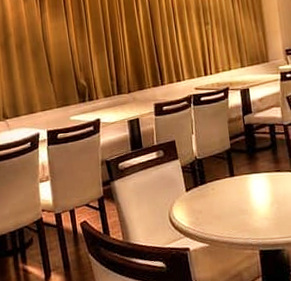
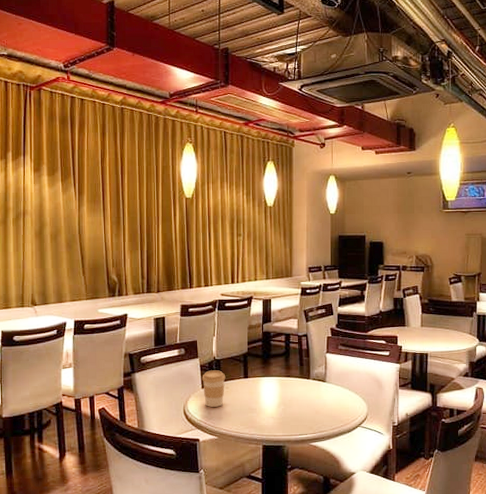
coffee cup: none [184,170,211,212] -> present [202,370,226,407]

